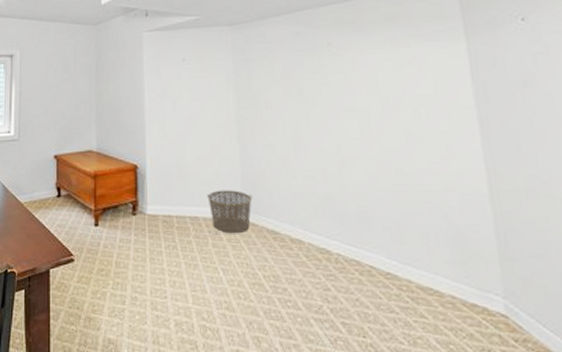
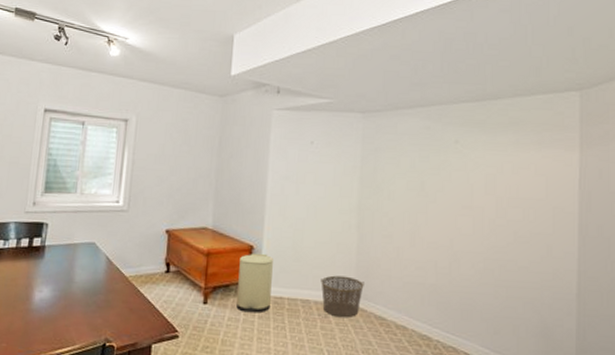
pedal bin: none [126,172,160,233] -> present [236,253,273,313]

